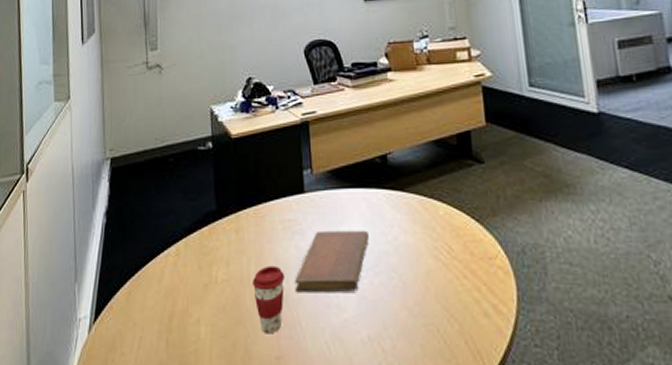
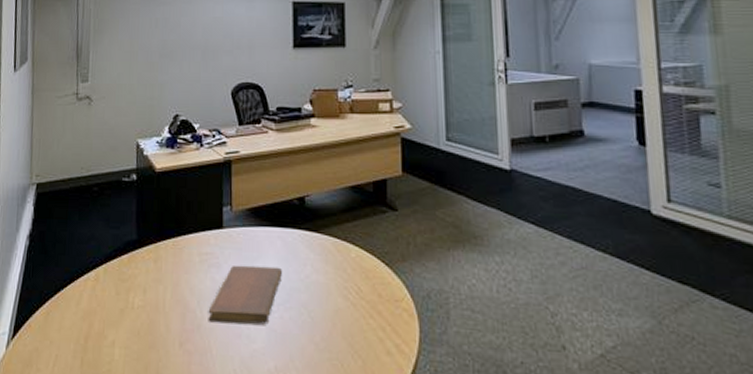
coffee cup: present [252,266,285,334] -> none [167,295,200,360]

